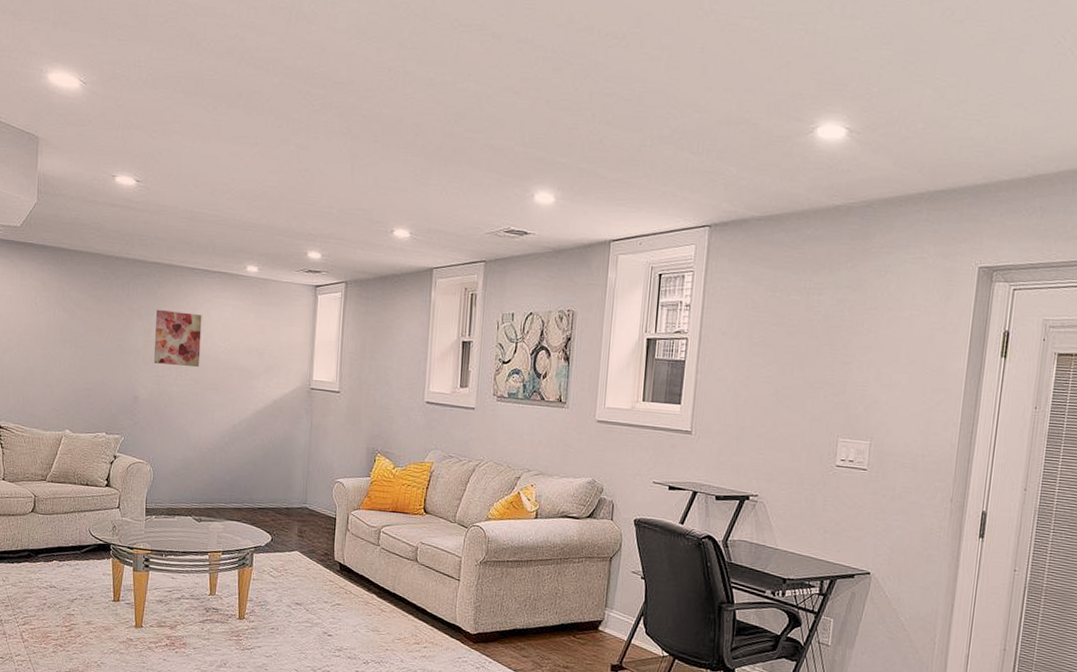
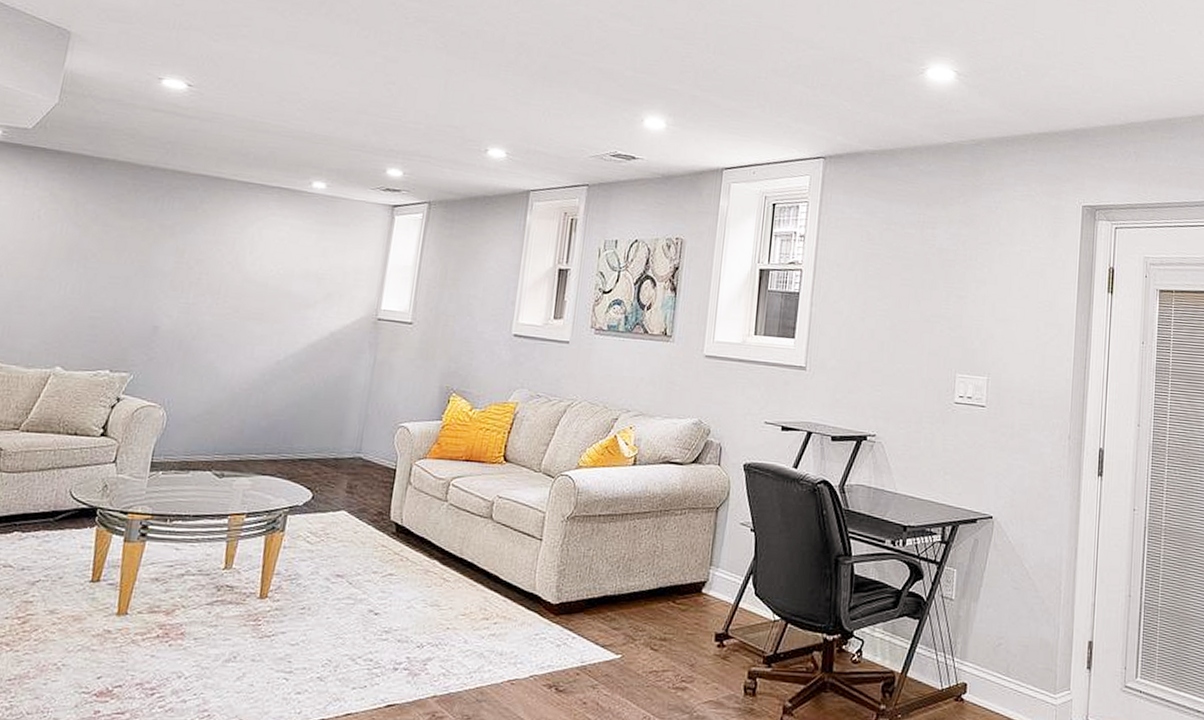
wall art: present [154,309,202,368] -> none [185,226,252,294]

